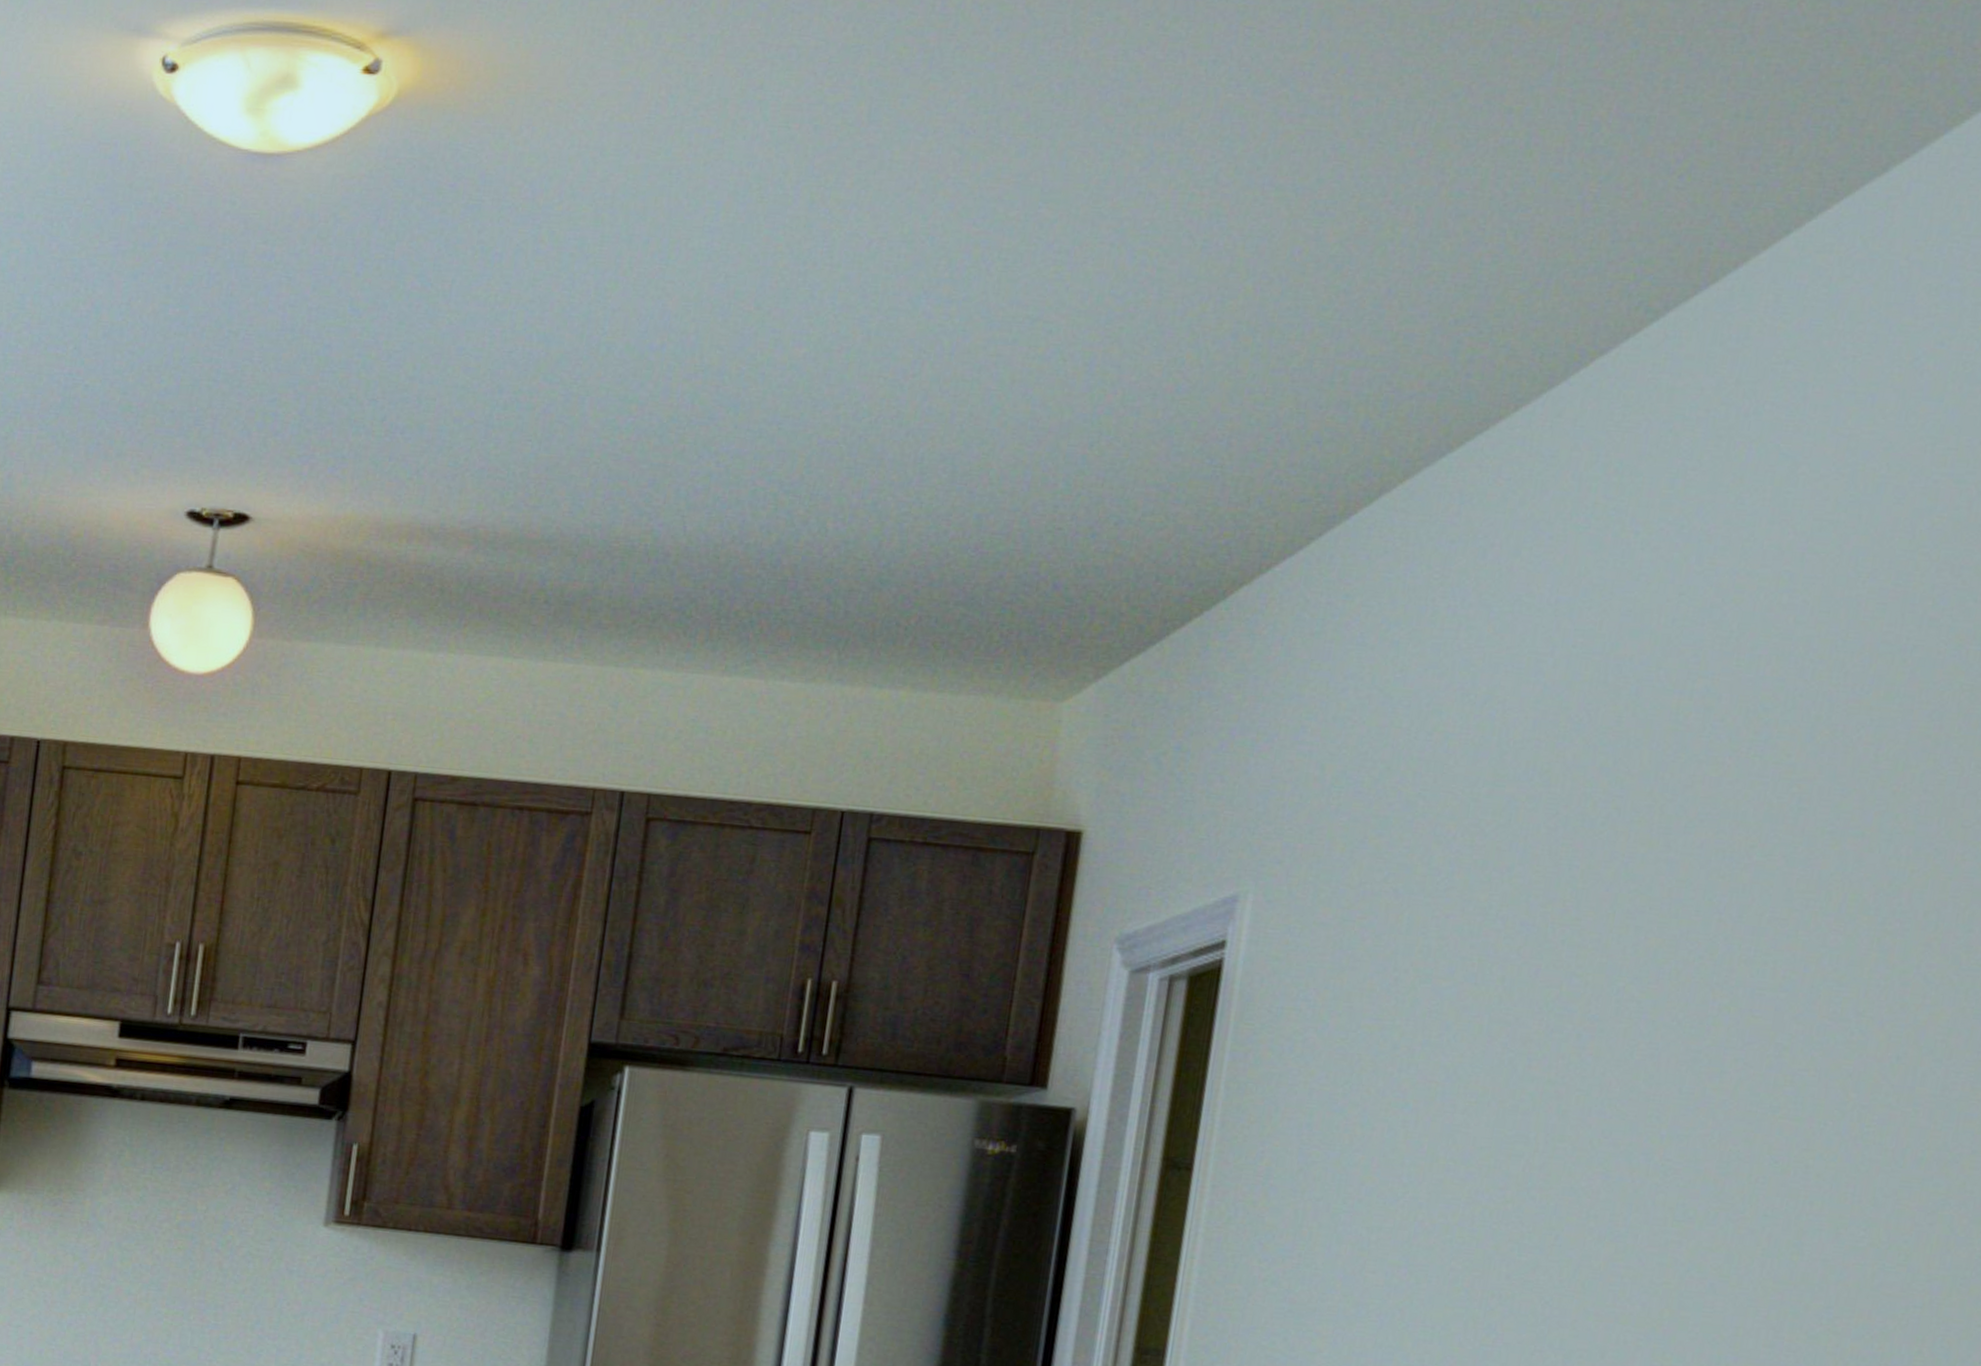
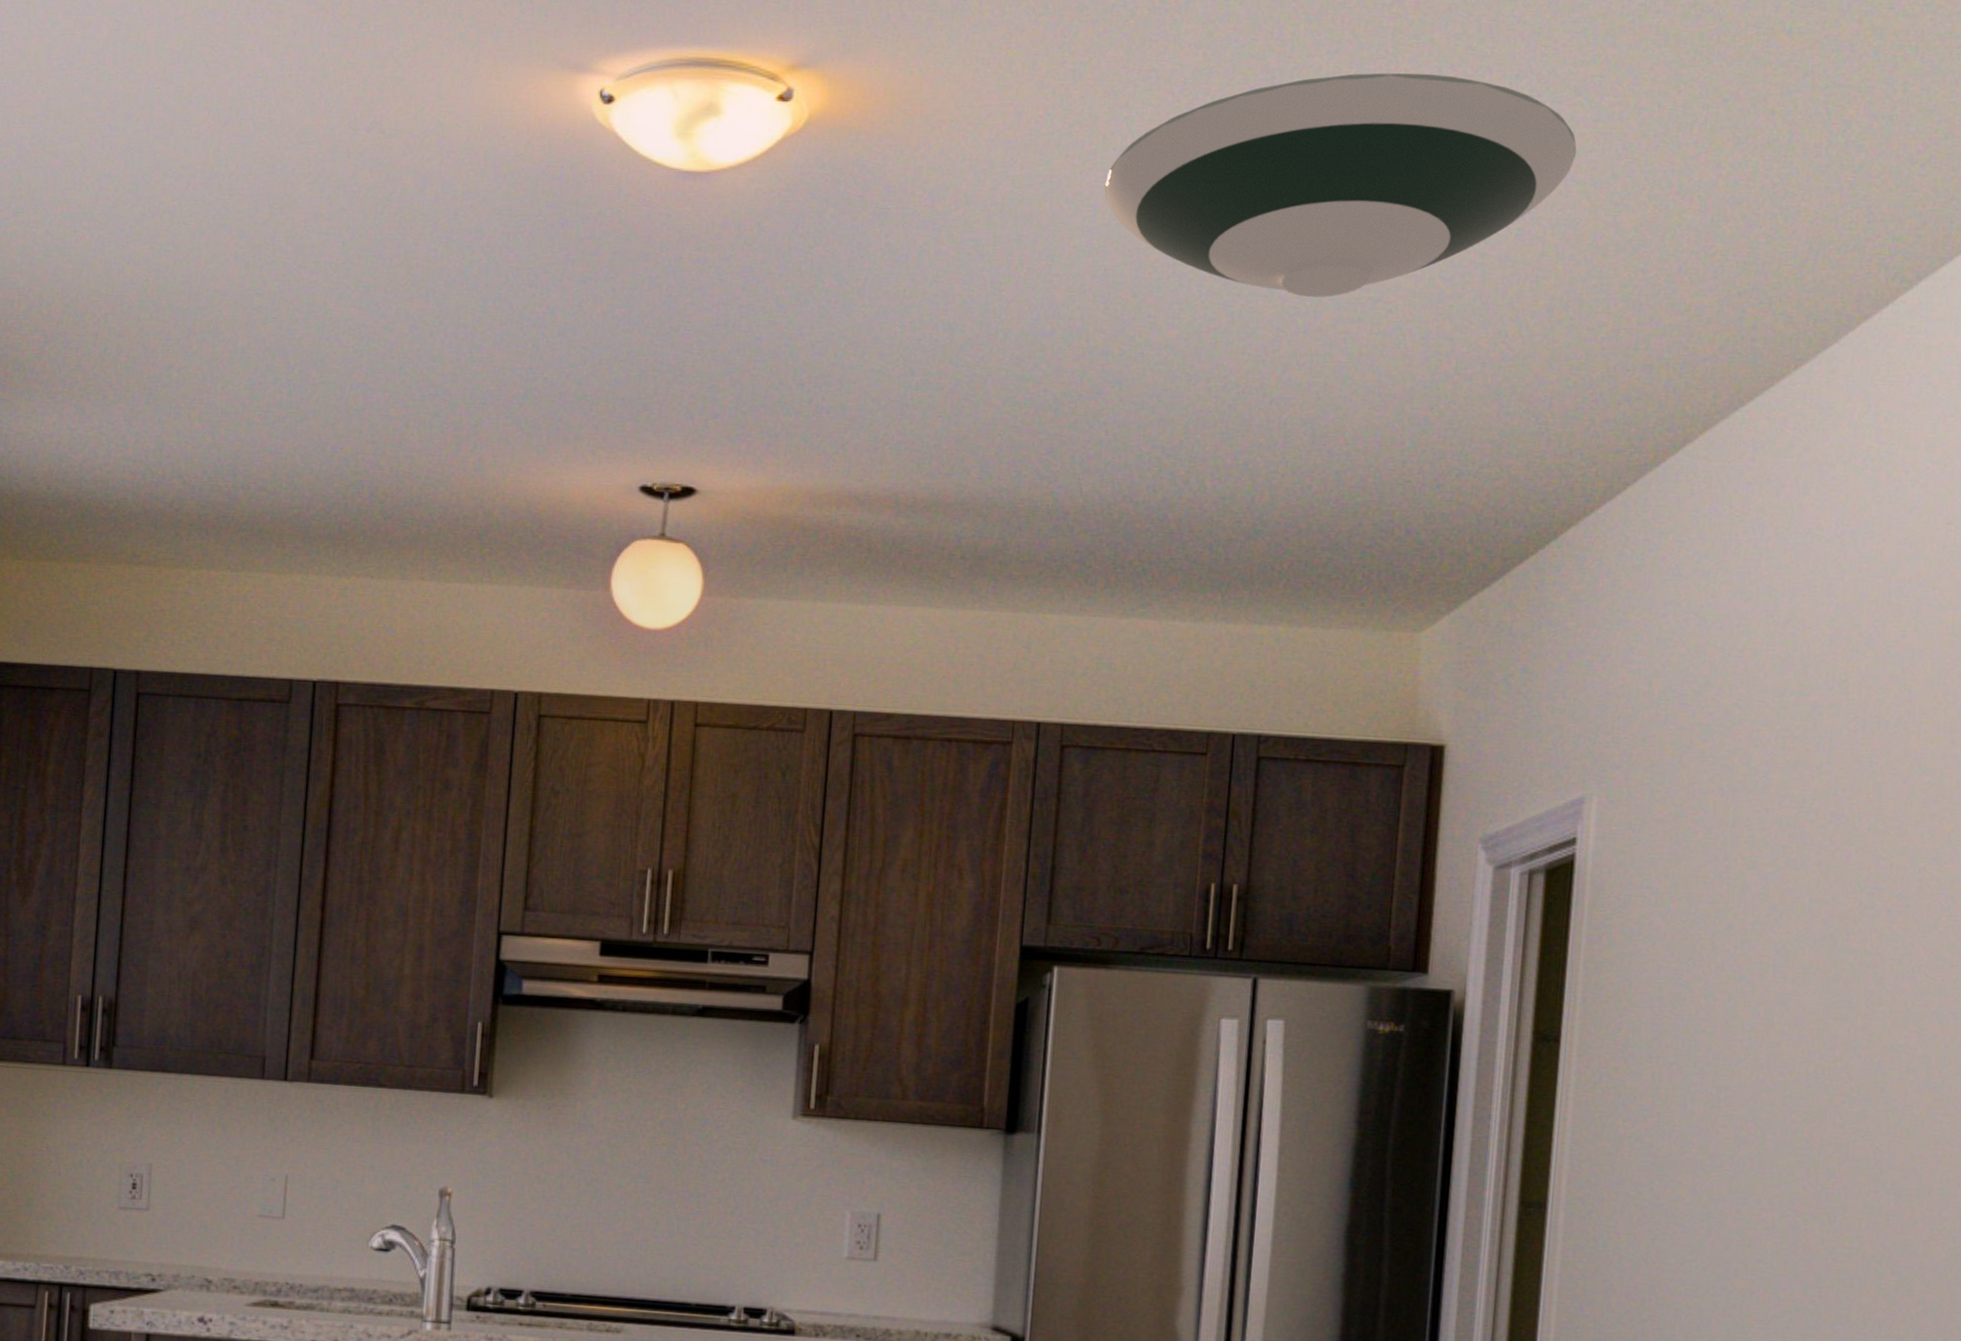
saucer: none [730,55,1279,315] -> present [1104,73,1577,298]

